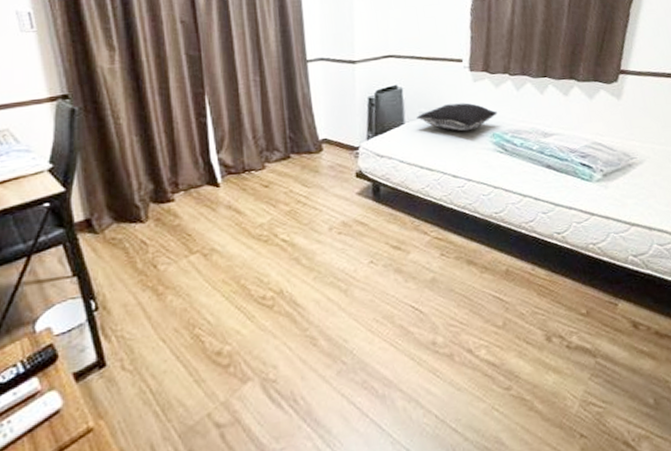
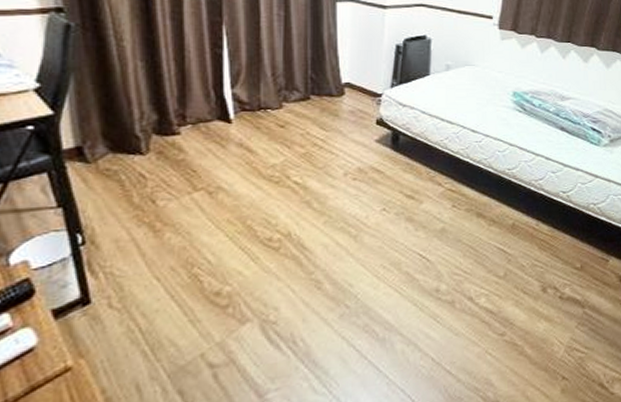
pillow: present [416,103,497,132] -> none [442,60,520,88]

